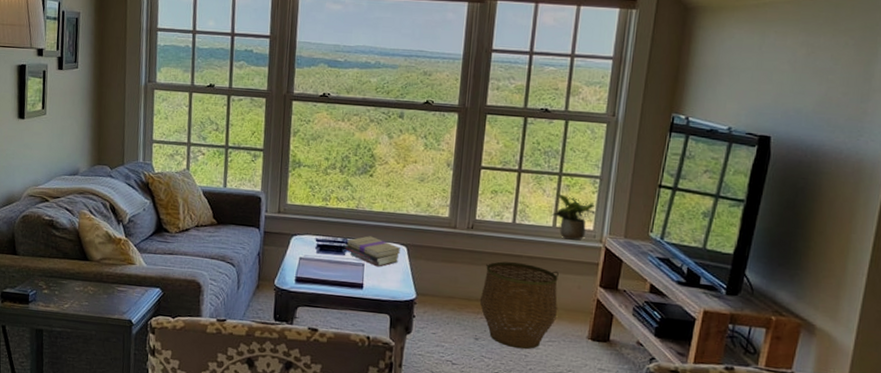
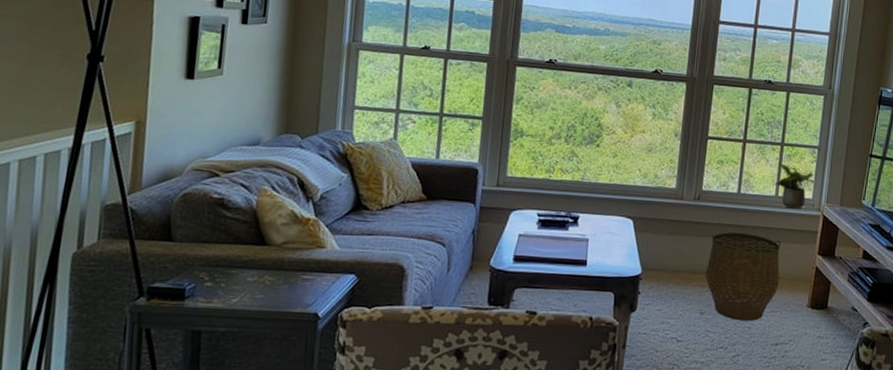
books: present [342,236,400,267] -> none [565,209,626,242]

